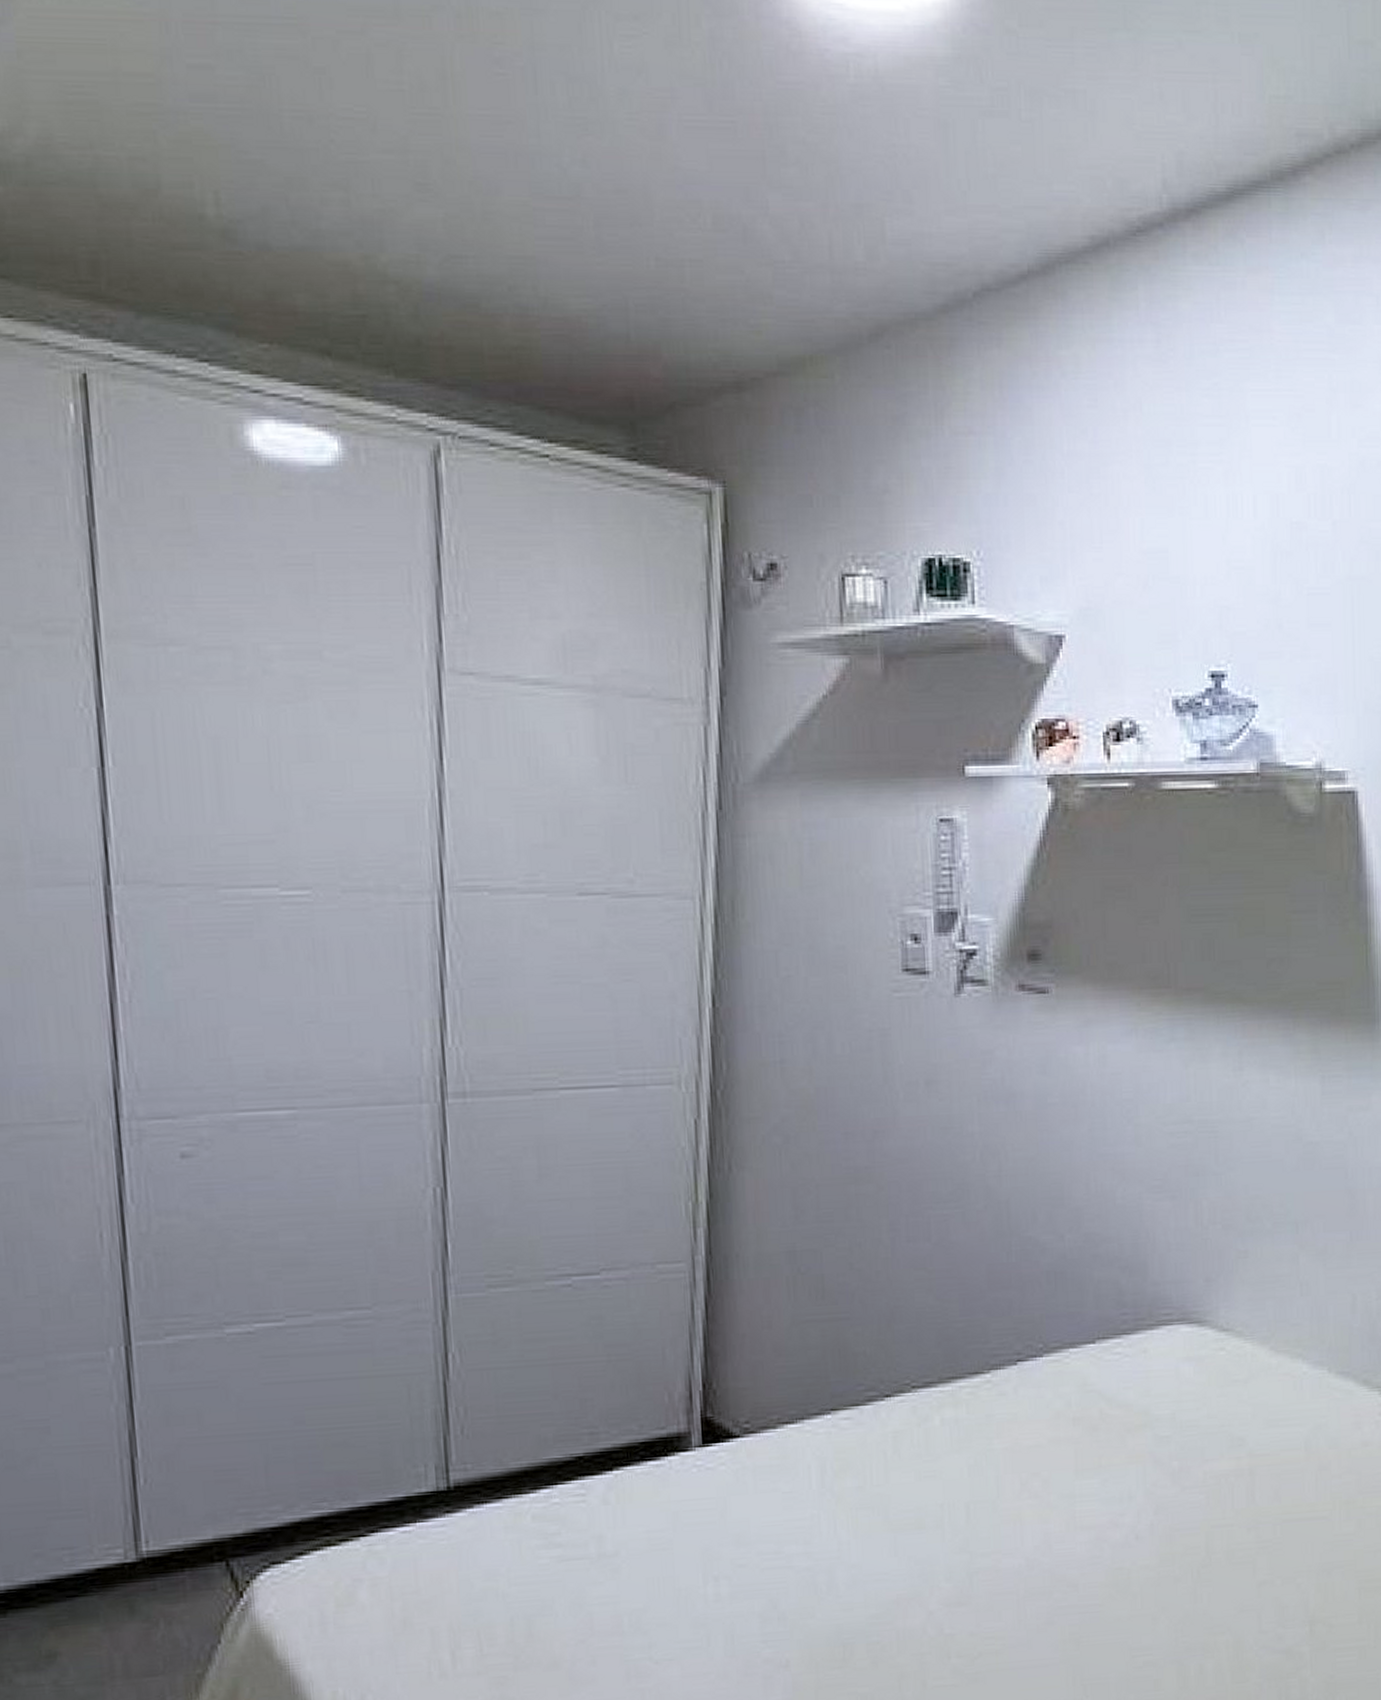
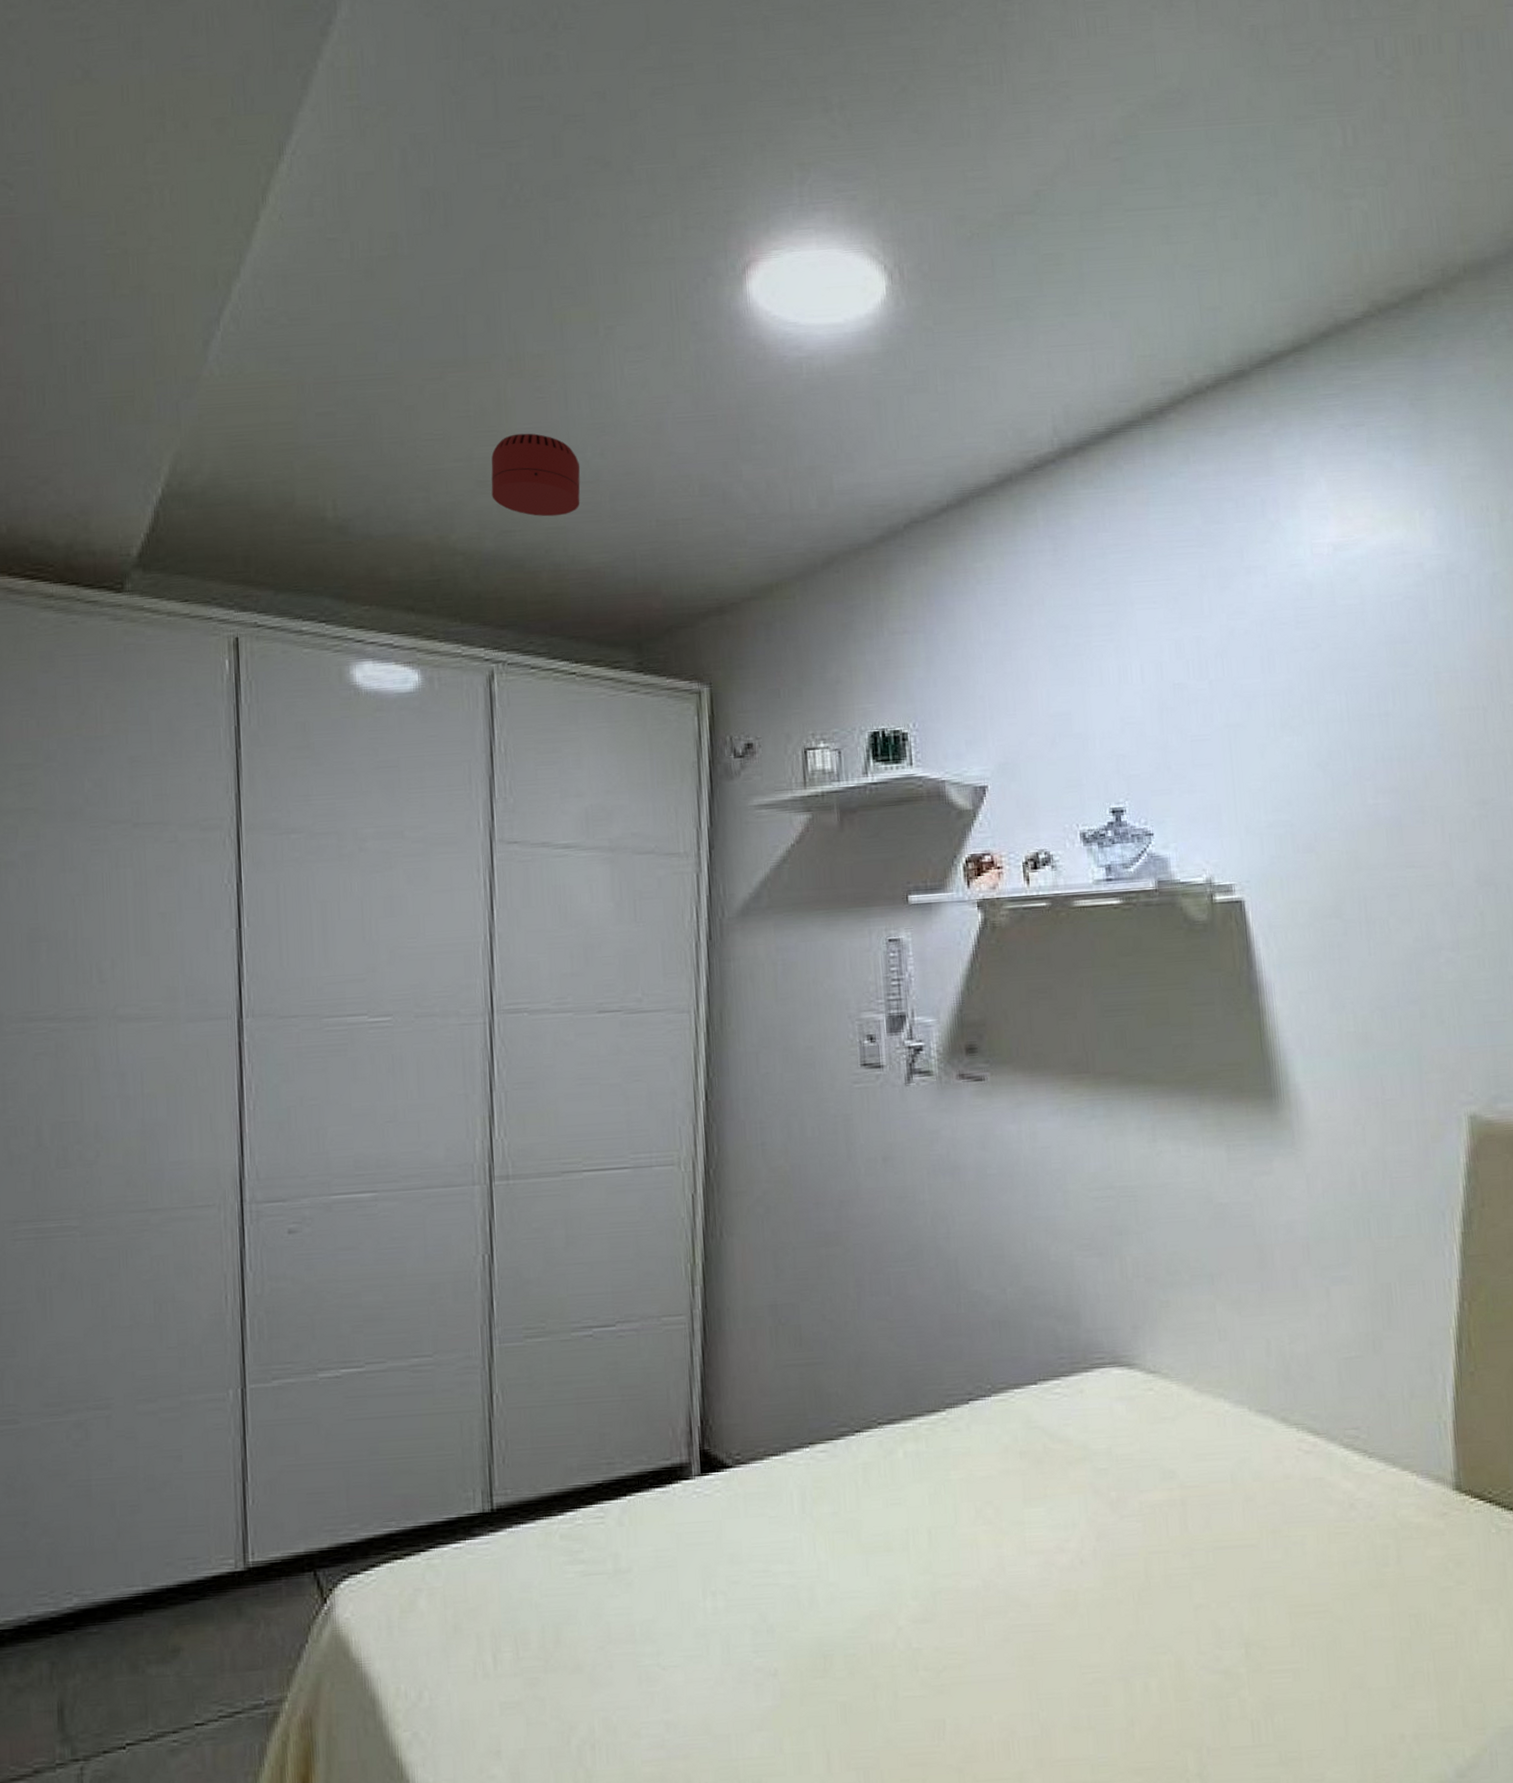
smoke detector: none [433,121,555,241] -> present [491,433,581,517]

